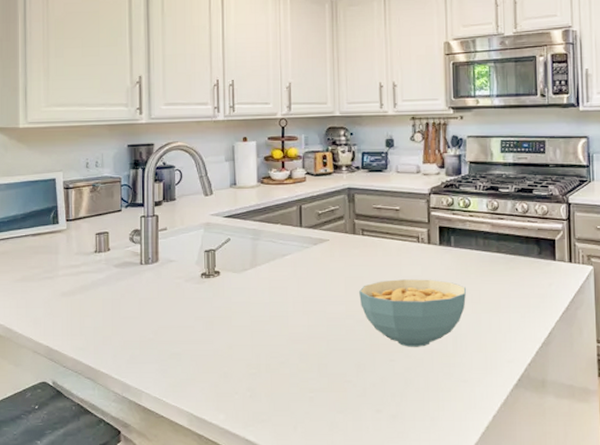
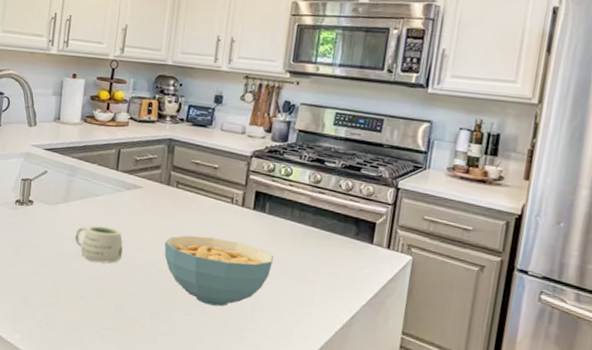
mug: none [268,285,319,323] -> present [75,226,123,263]

